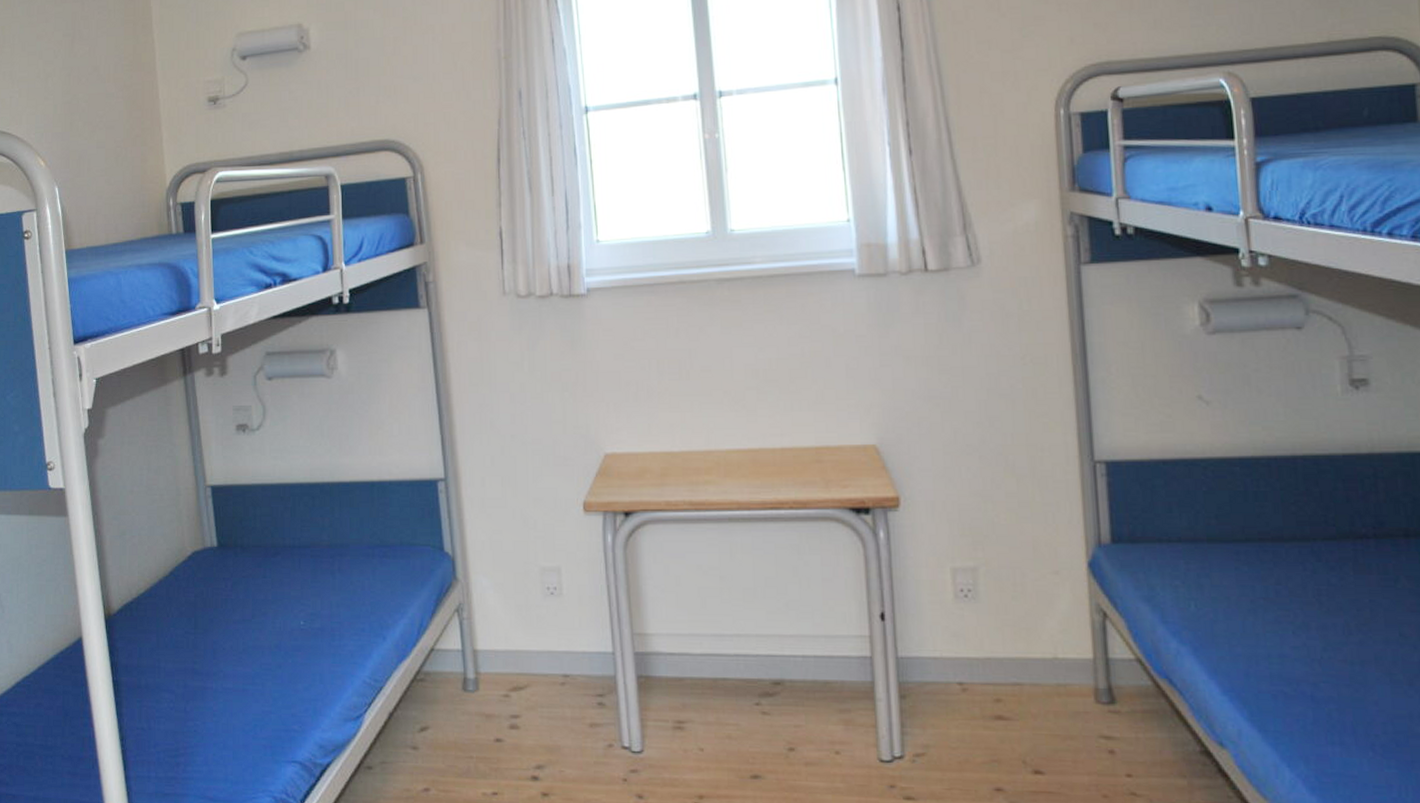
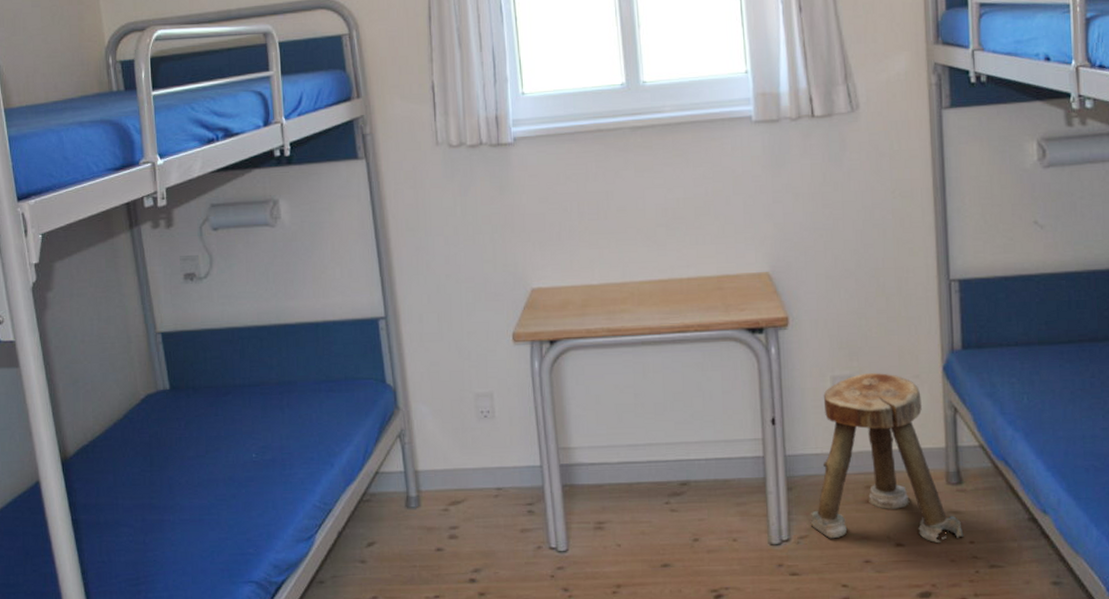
stool: none [927,565,1119,773] -> present [810,372,964,542]

